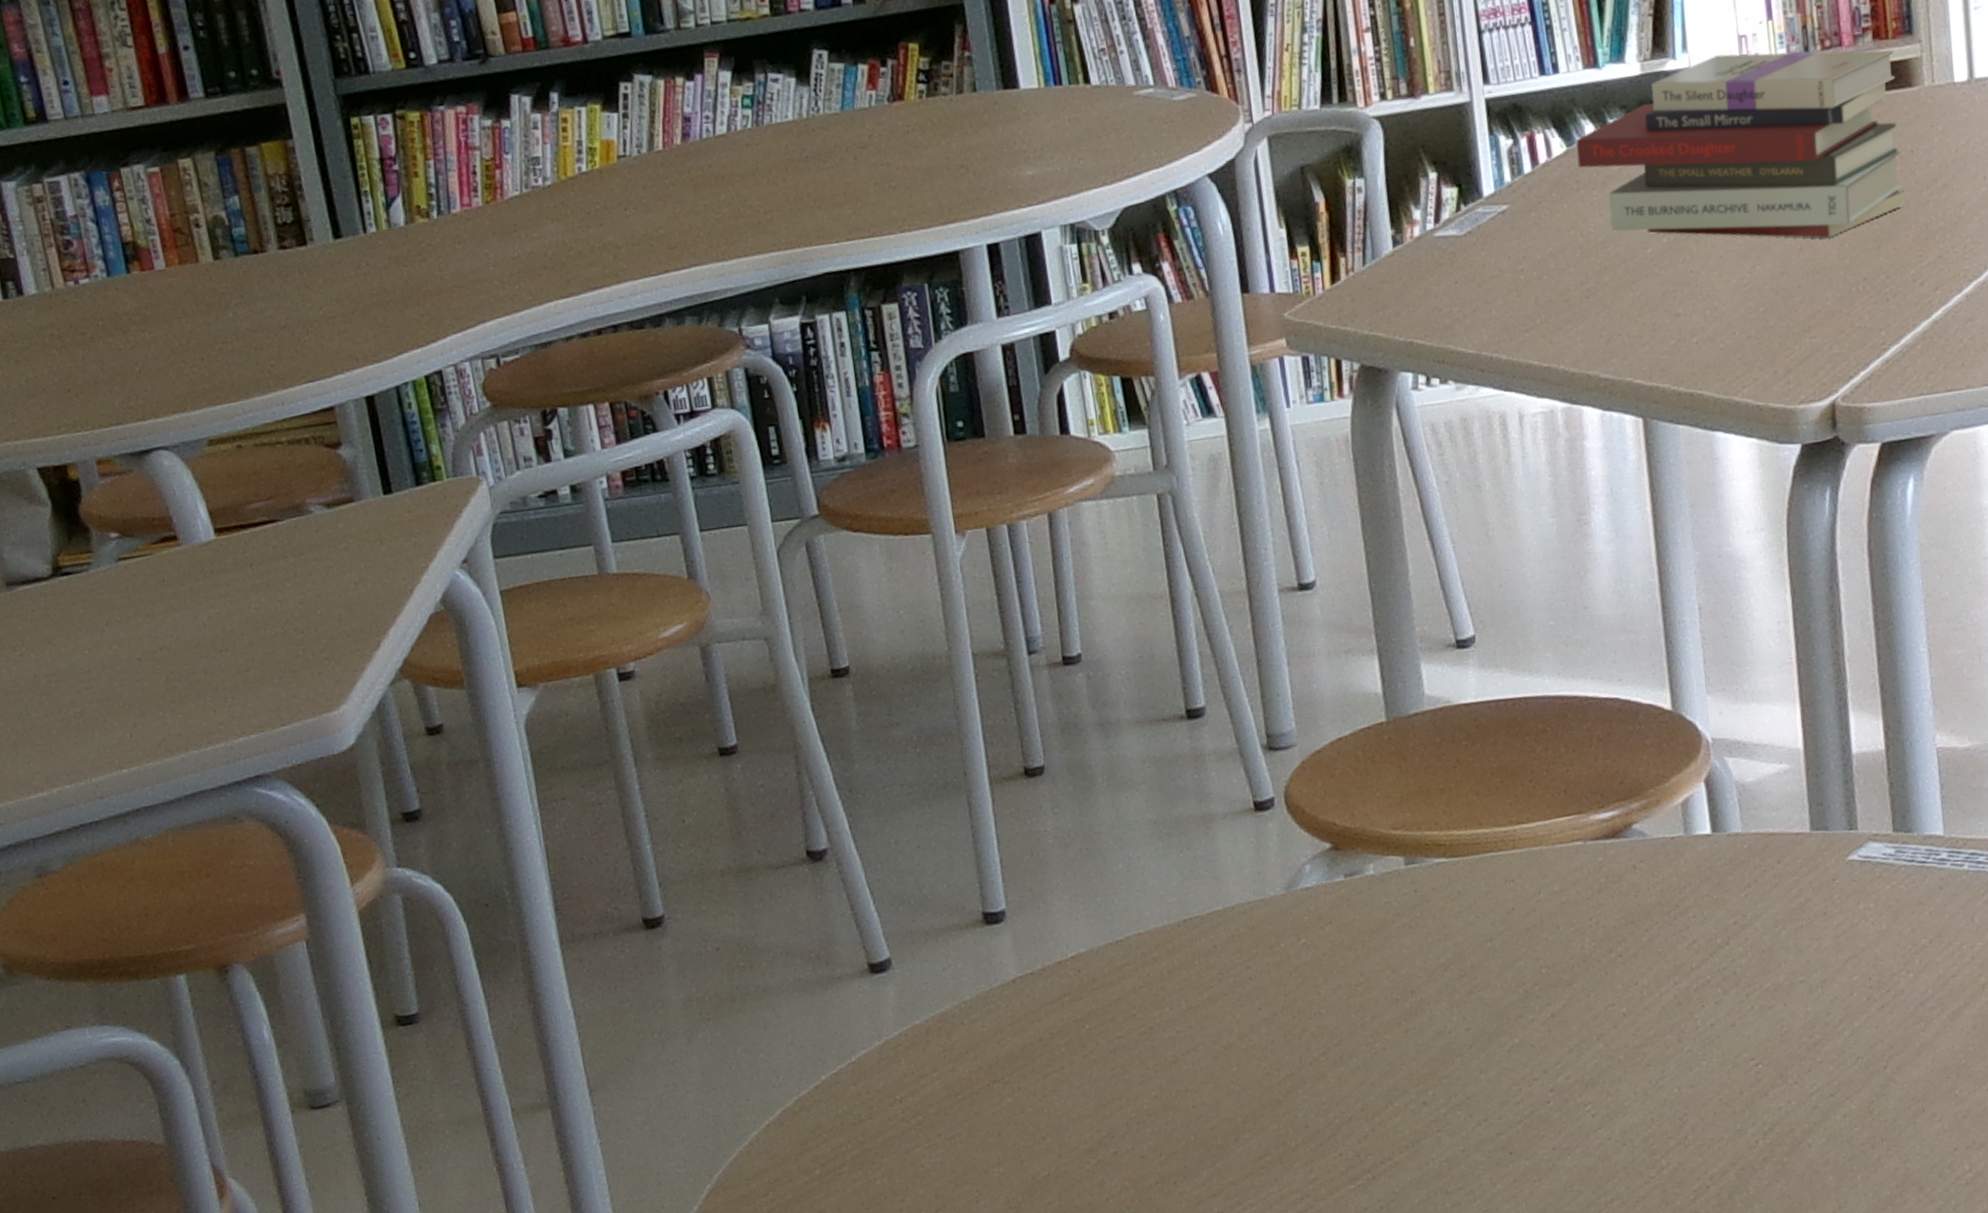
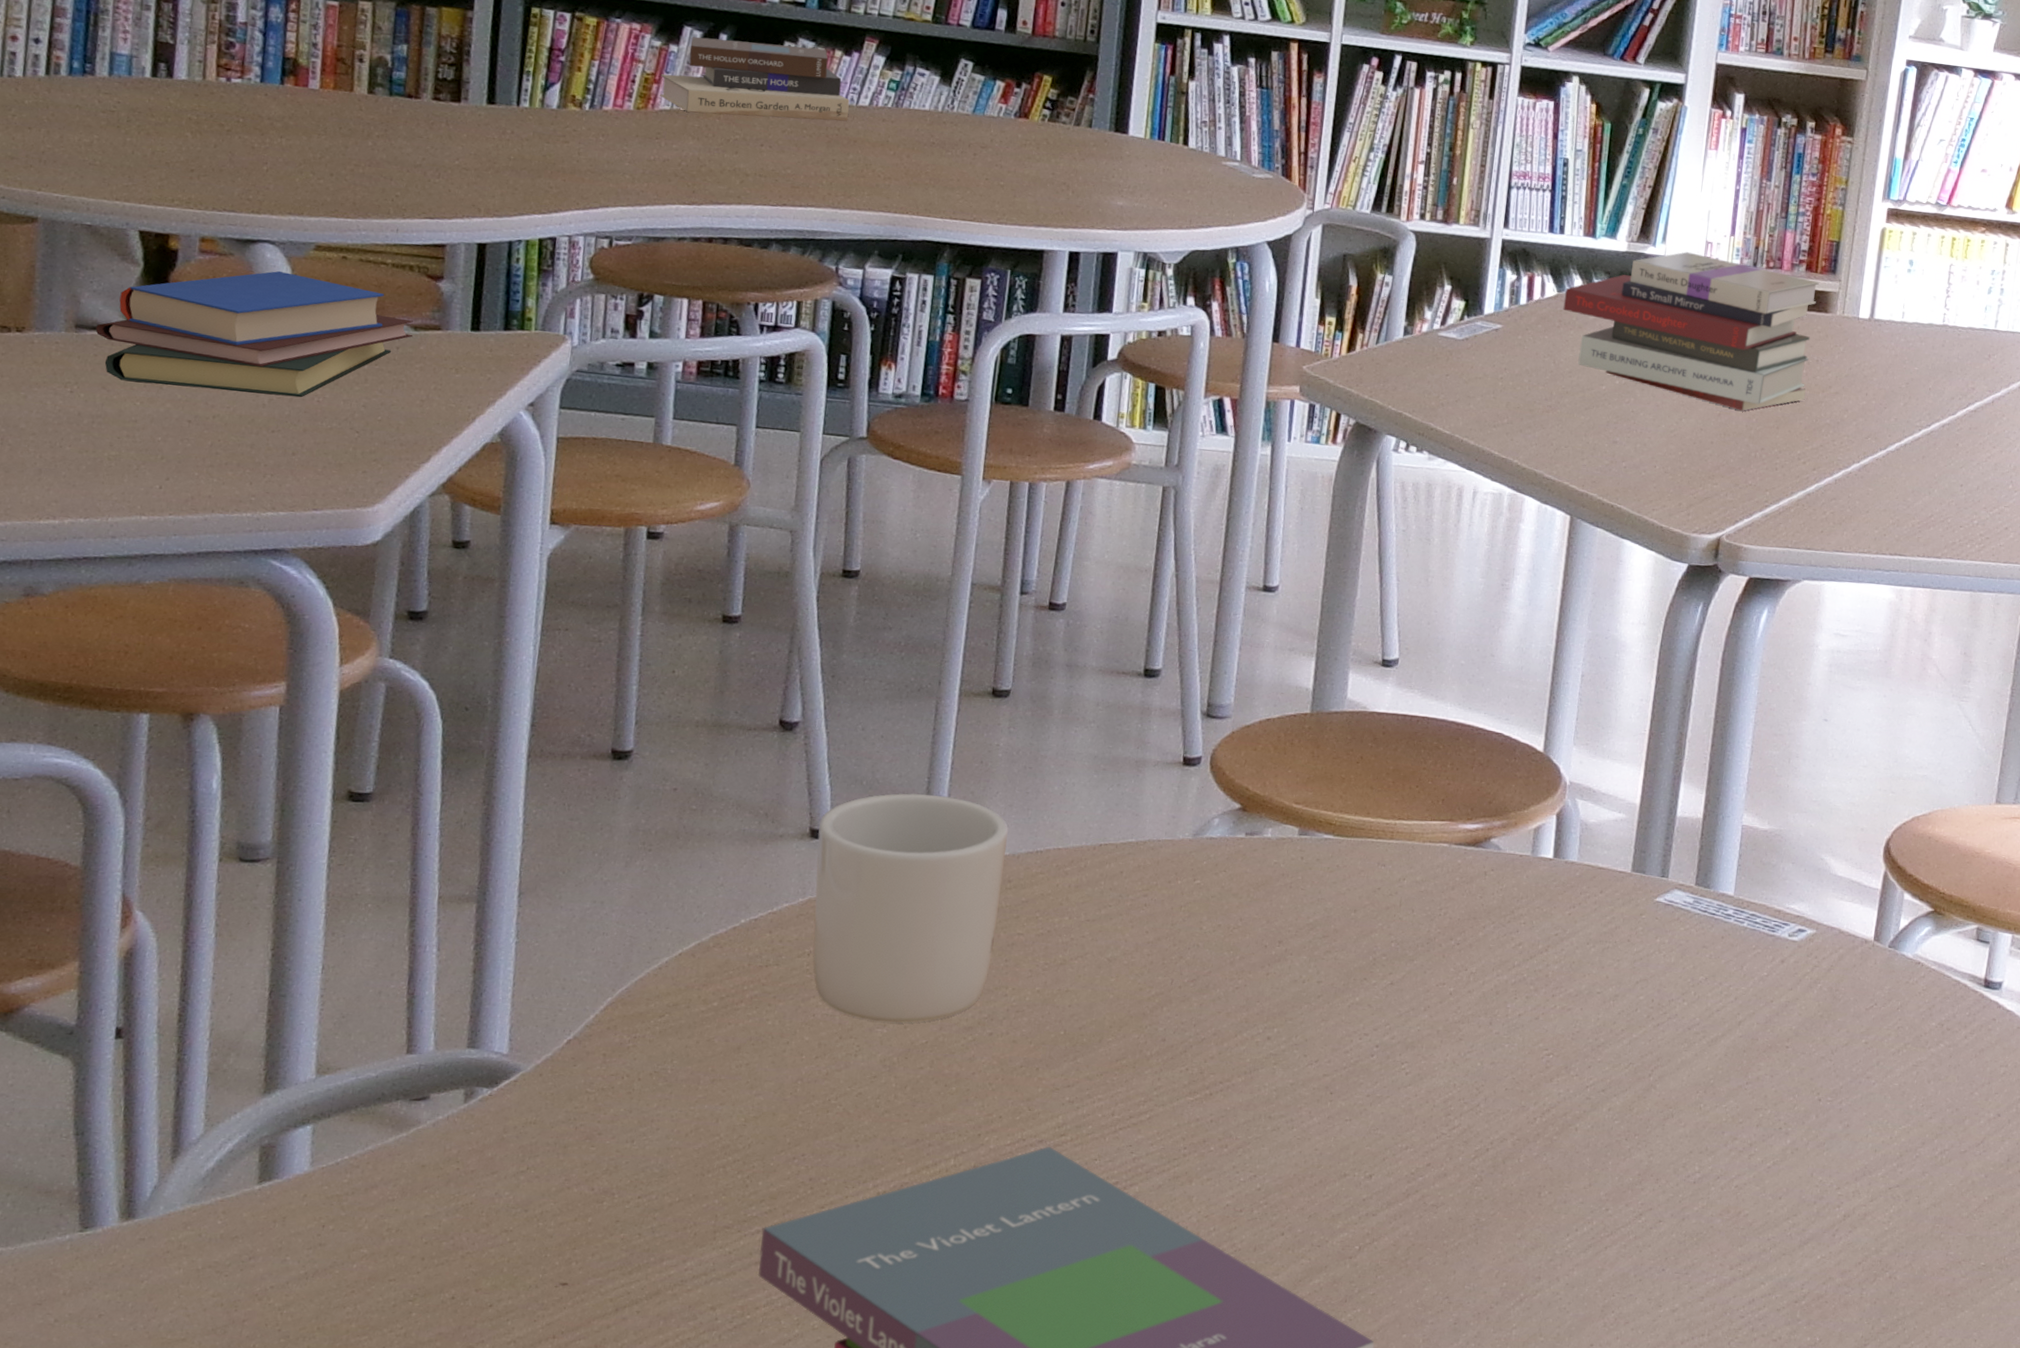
book: none [25,475,328,632] -> present [95,270,413,398]
books: none [500,80,709,193] -> present [659,36,850,122]
mug: none [876,898,1097,1161] -> present [812,793,1008,1023]

